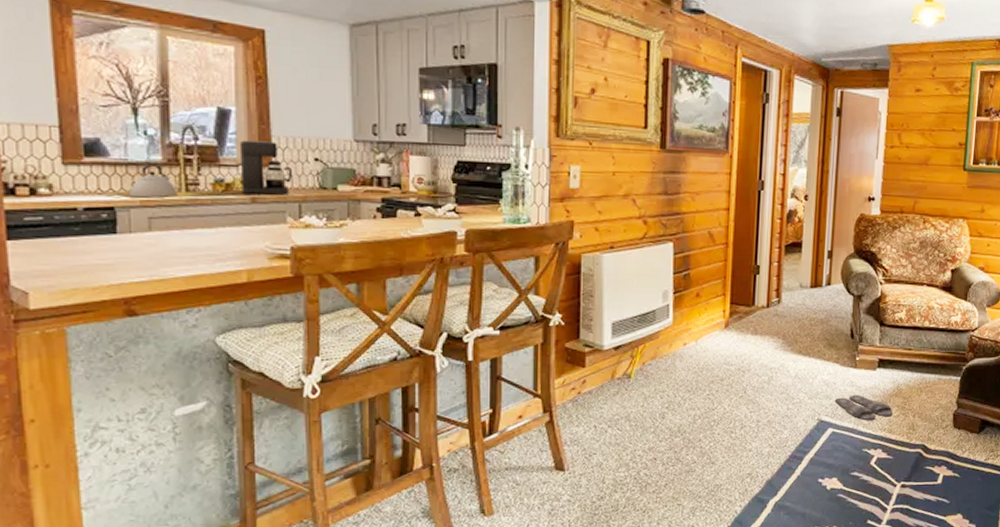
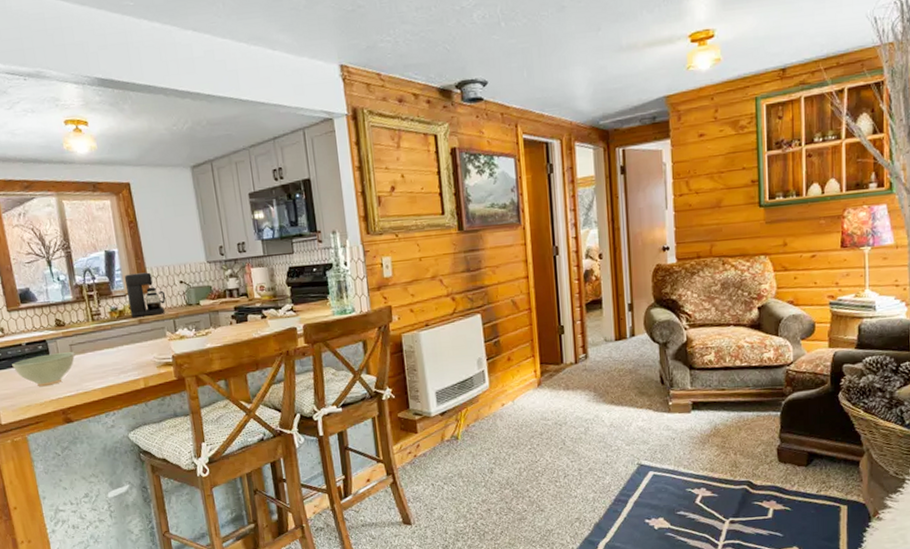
bowl: none [58,226,155,267] -> present [12,352,75,387]
kettle: present [128,164,177,198] -> none [53,303,87,331]
slippers: present [834,394,893,421] -> none [652,437,713,462]

